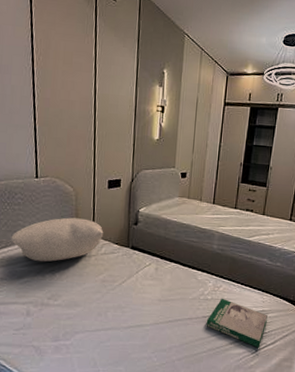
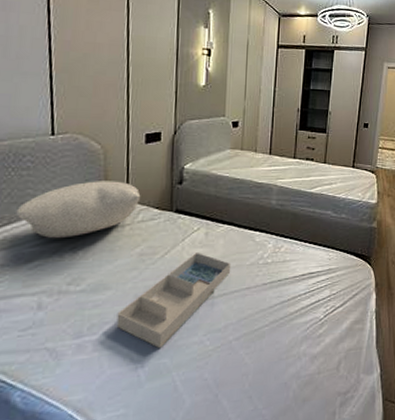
tray: none [84,284,177,359] -> present [116,253,231,349]
book: present [206,298,269,348] -> none [267,260,336,313]

